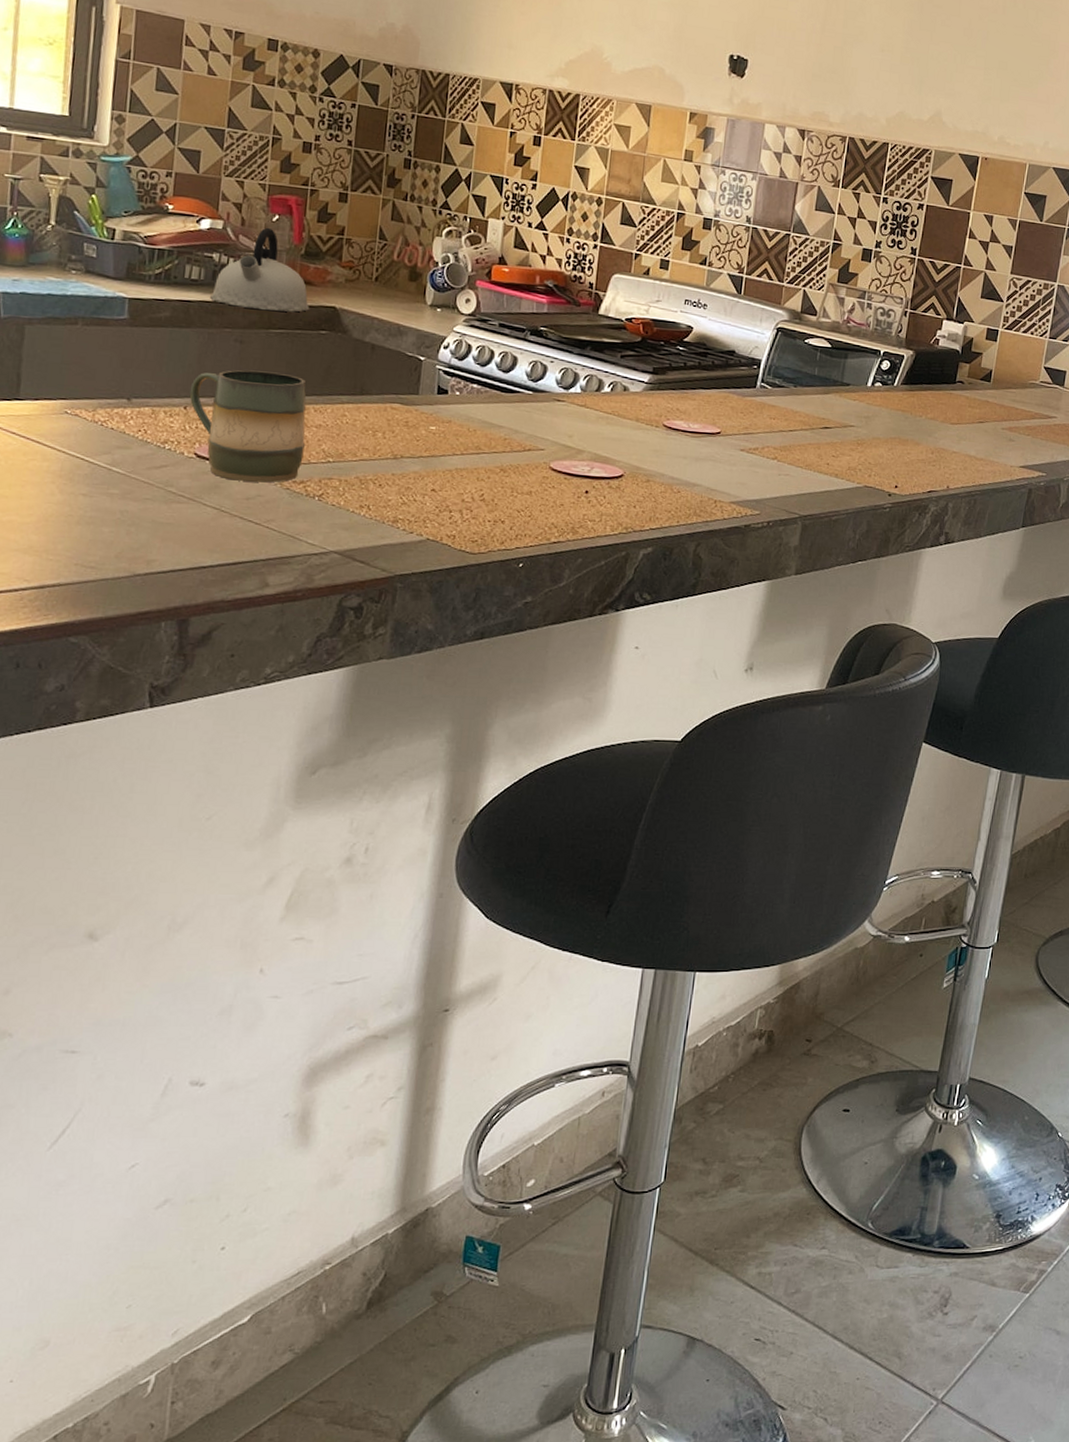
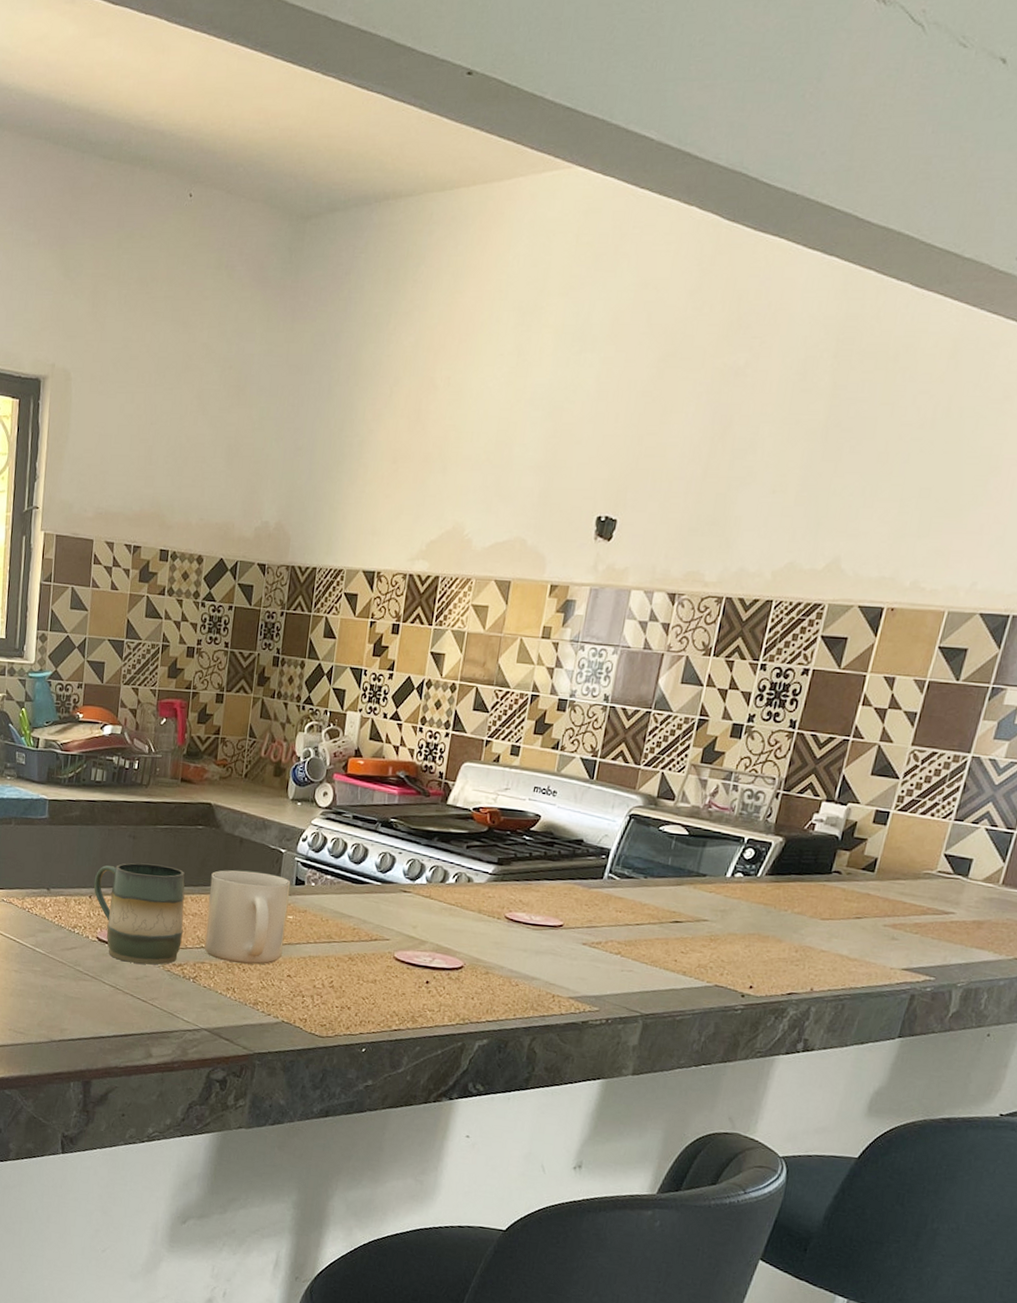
kettle: present [210,227,309,312] -> none [110,730,189,809]
cup: none [331,378,432,479] -> present [204,870,291,965]

